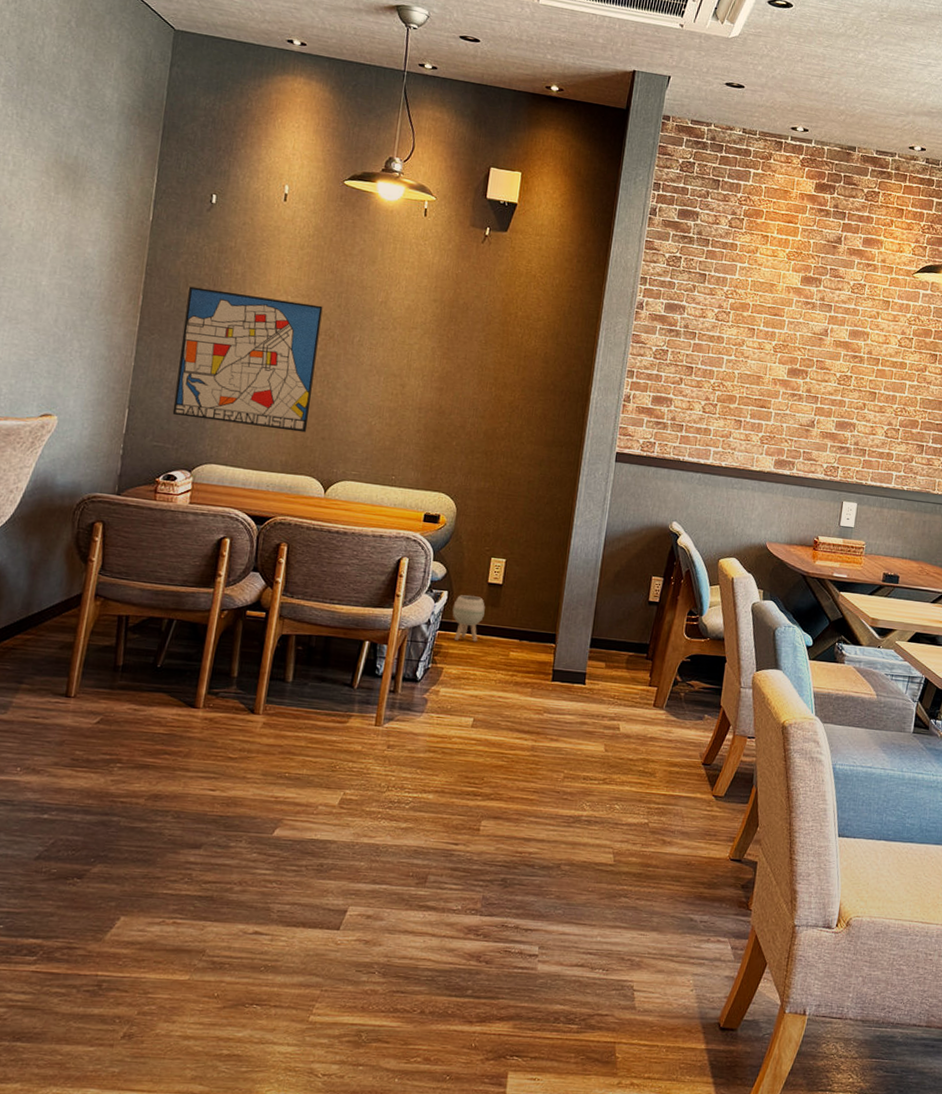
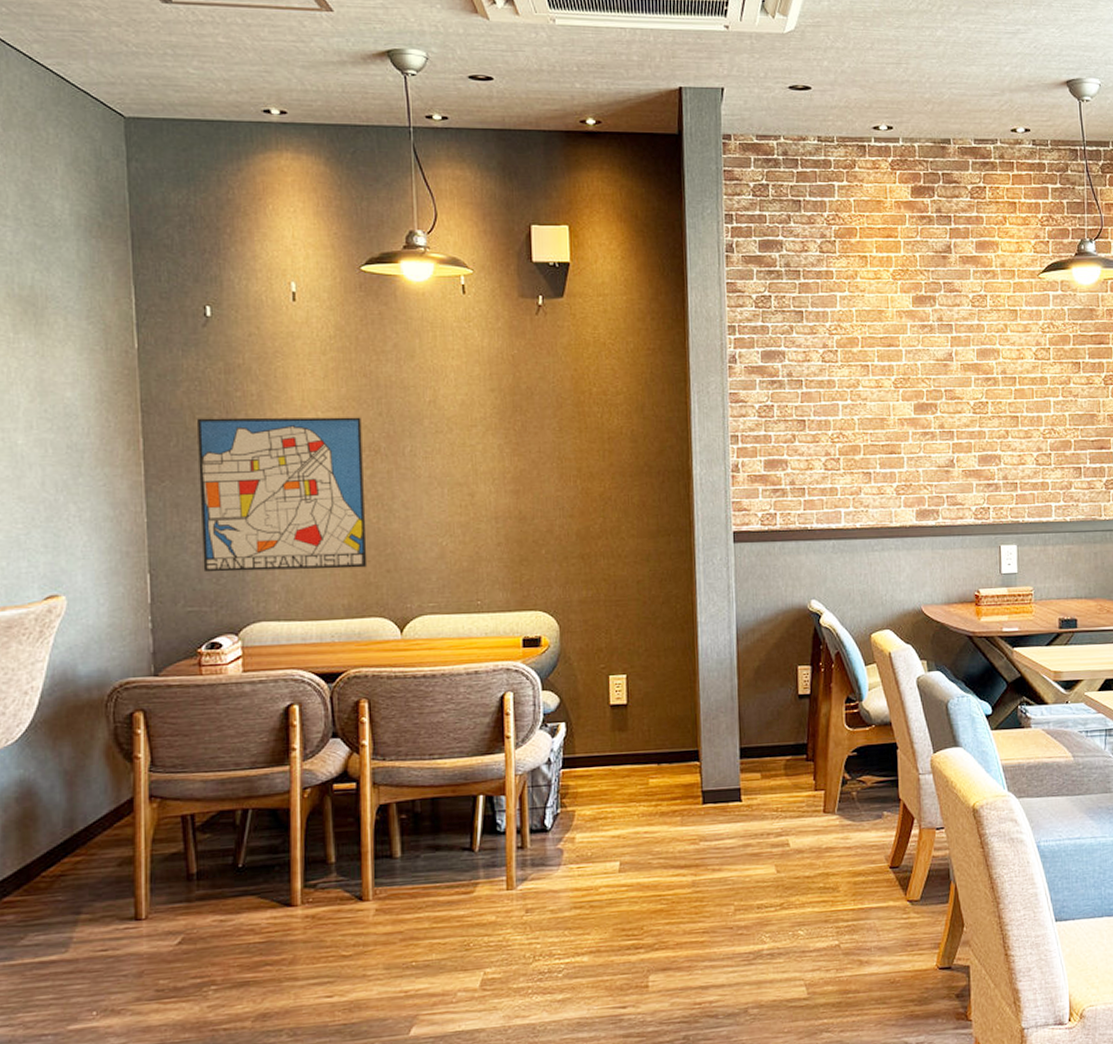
planter: present [452,595,485,642] -> none [574,722,612,777]

